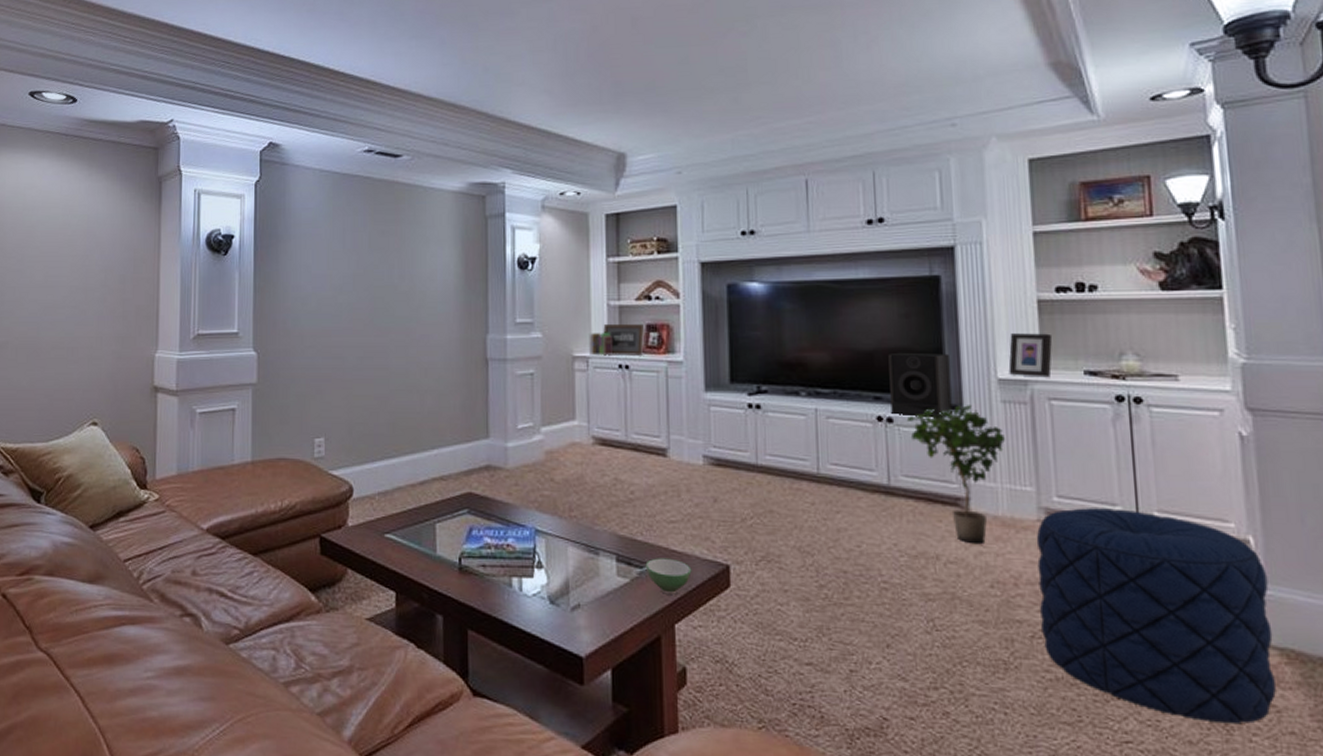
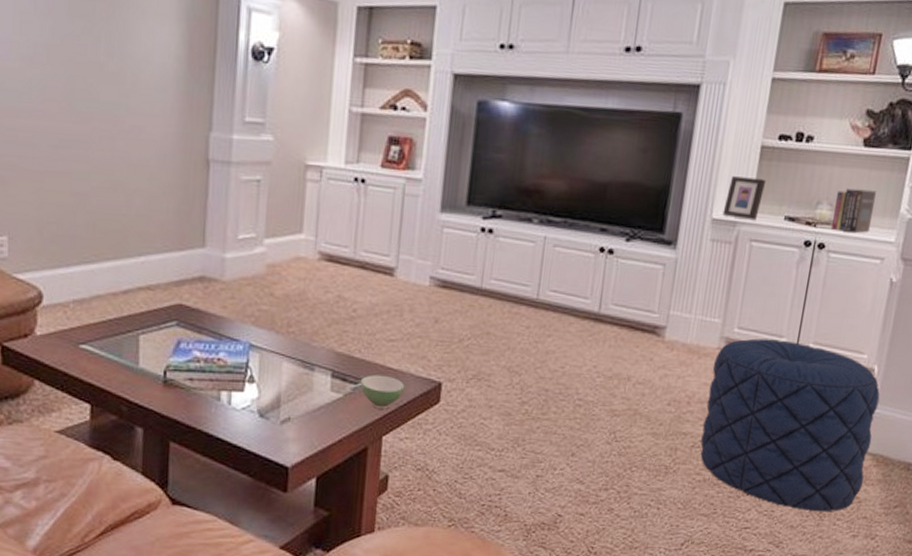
books: present [589,333,612,356] -> none [324,141,350,167]
picture frame: present [603,323,644,356] -> none [341,131,385,170]
studio monitor: present [888,352,952,417] -> none [613,186,675,252]
potted plant: present [906,405,1006,543] -> none [625,241,708,367]
books: none [1141,335,1196,384] -> present [832,188,876,234]

